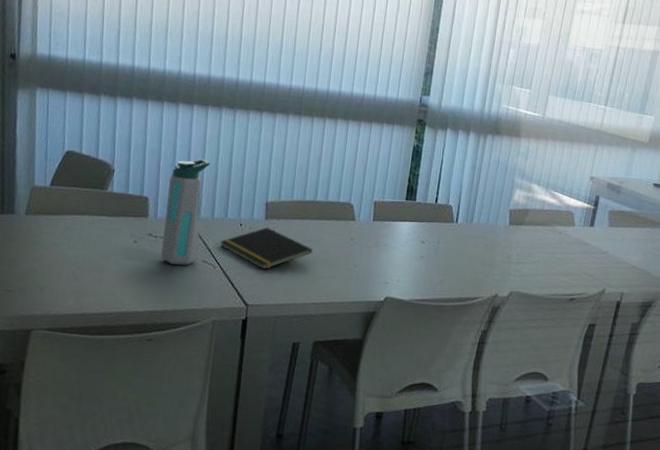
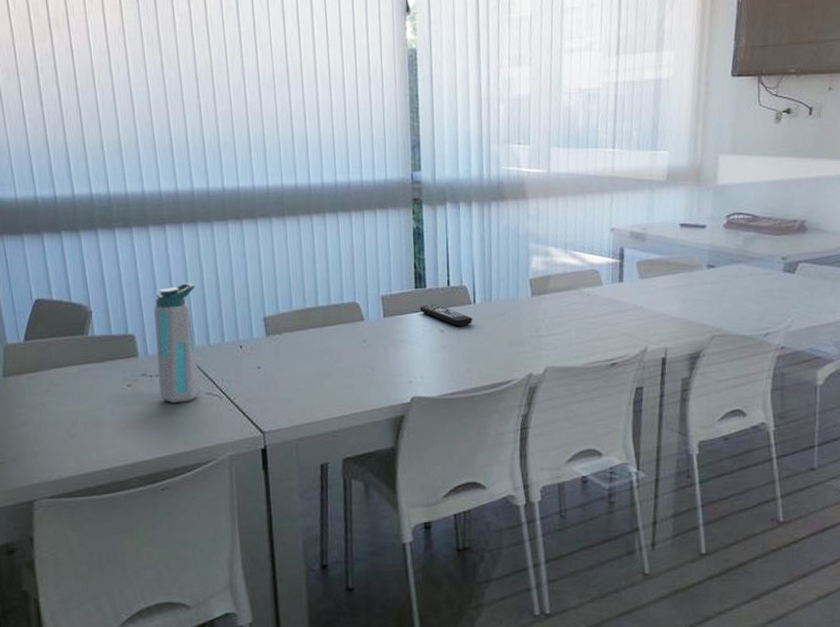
notepad: present [220,227,313,270] -> none [221,344,324,392]
remote control: none [406,216,453,242] -> present [419,304,473,326]

